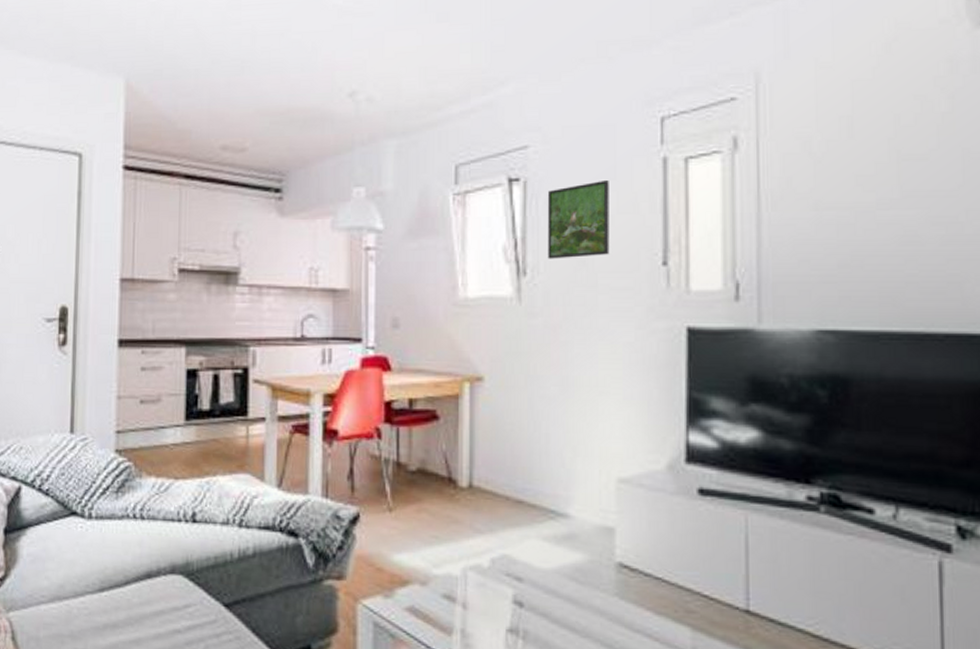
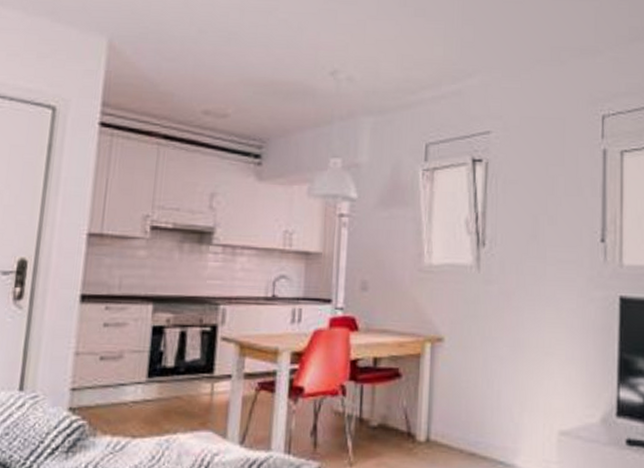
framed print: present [547,181,610,259] -> none [504,166,558,233]

